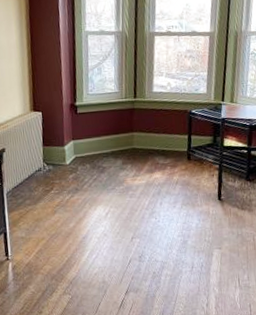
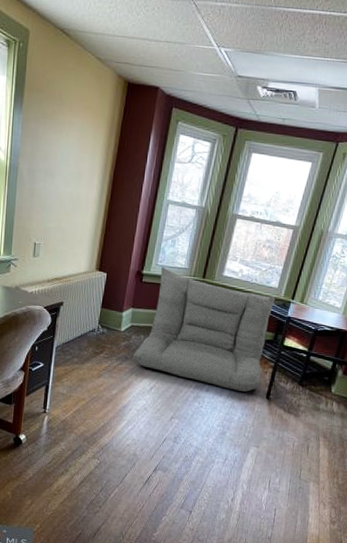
sofa: none [82,95,211,199] -> present [132,267,276,392]

